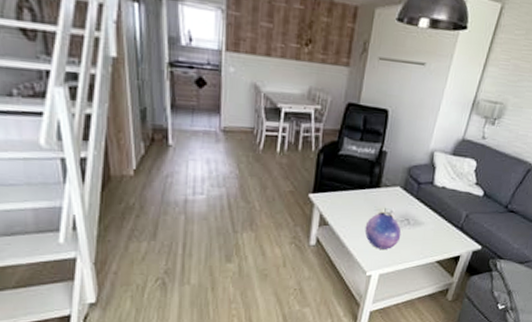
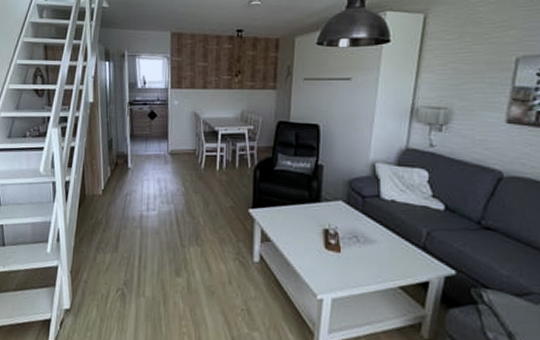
decorative ball: present [364,213,402,249] -> none [309,229,351,270]

